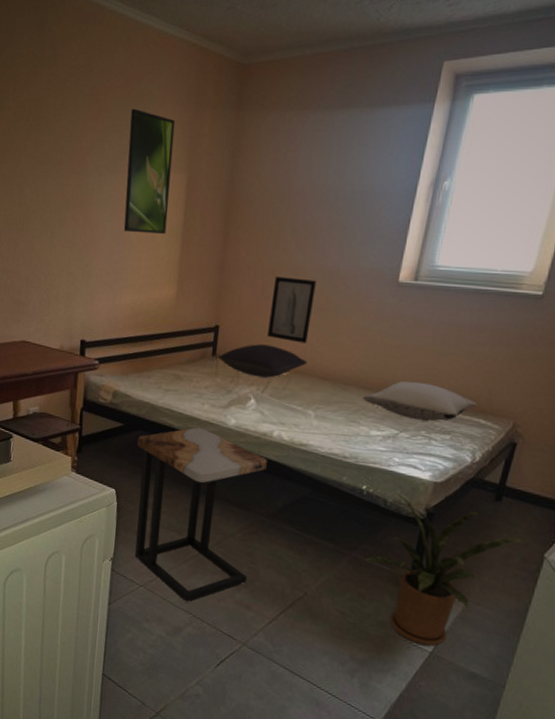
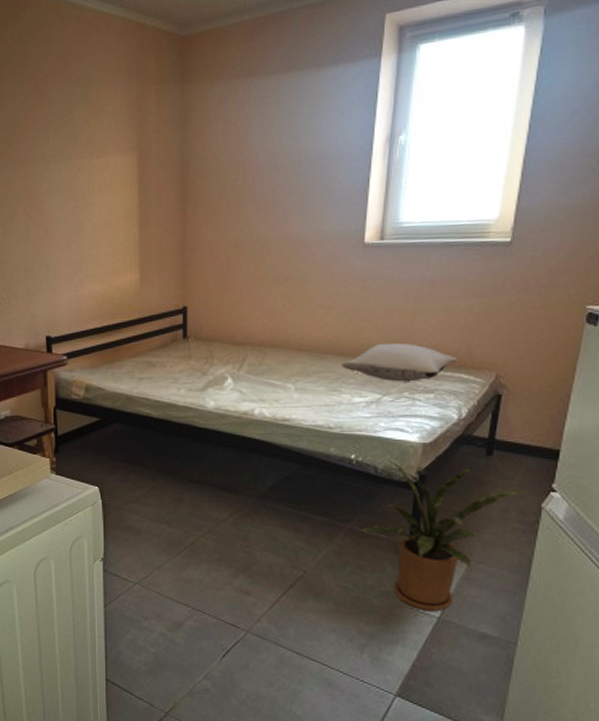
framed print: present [123,108,176,235] -> none [72,92,122,221]
side table: present [135,427,267,603] -> none [115,414,251,595]
pillow: present [217,344,308,378] -> none [189,321,281,355]
wall art: present [268,277,316,343] -> none [237,249,281,316]

